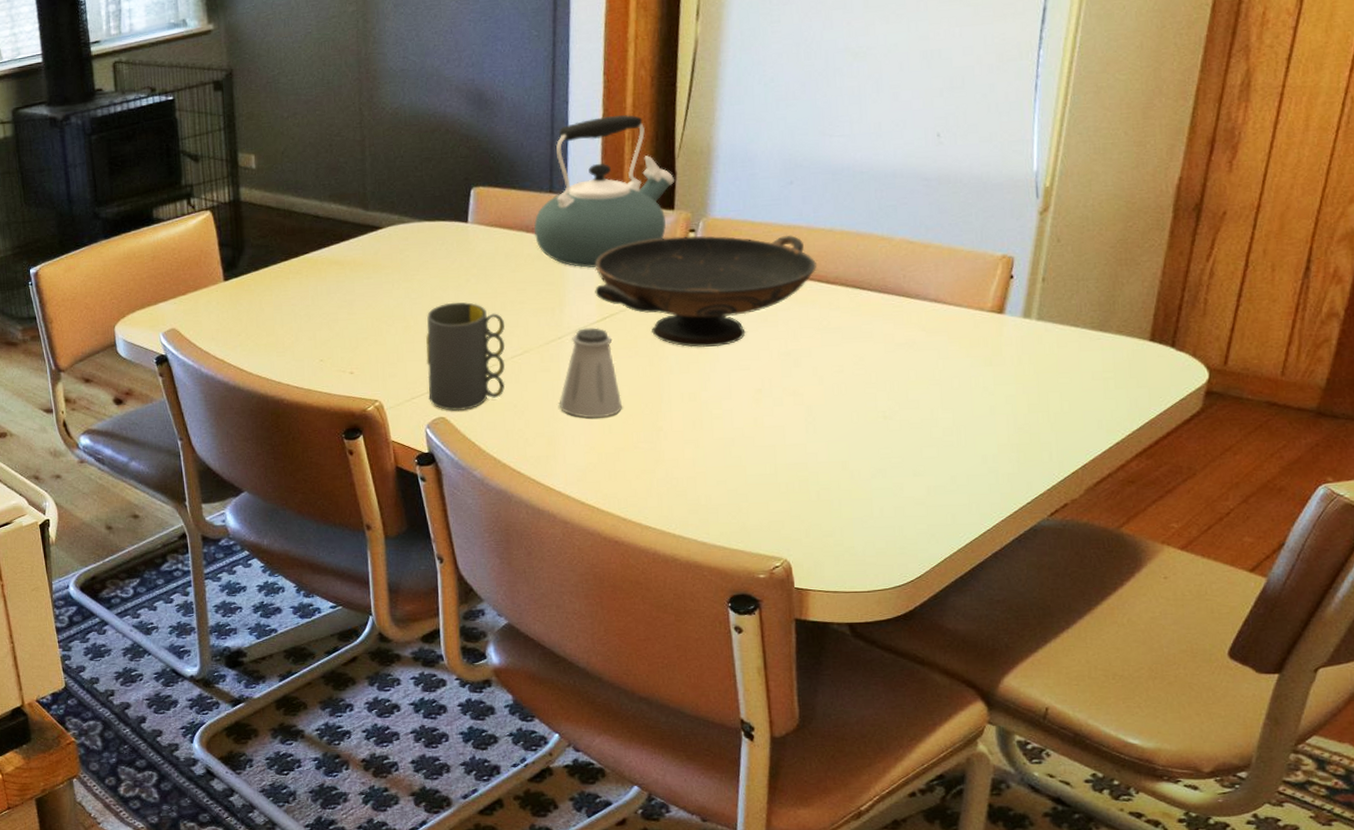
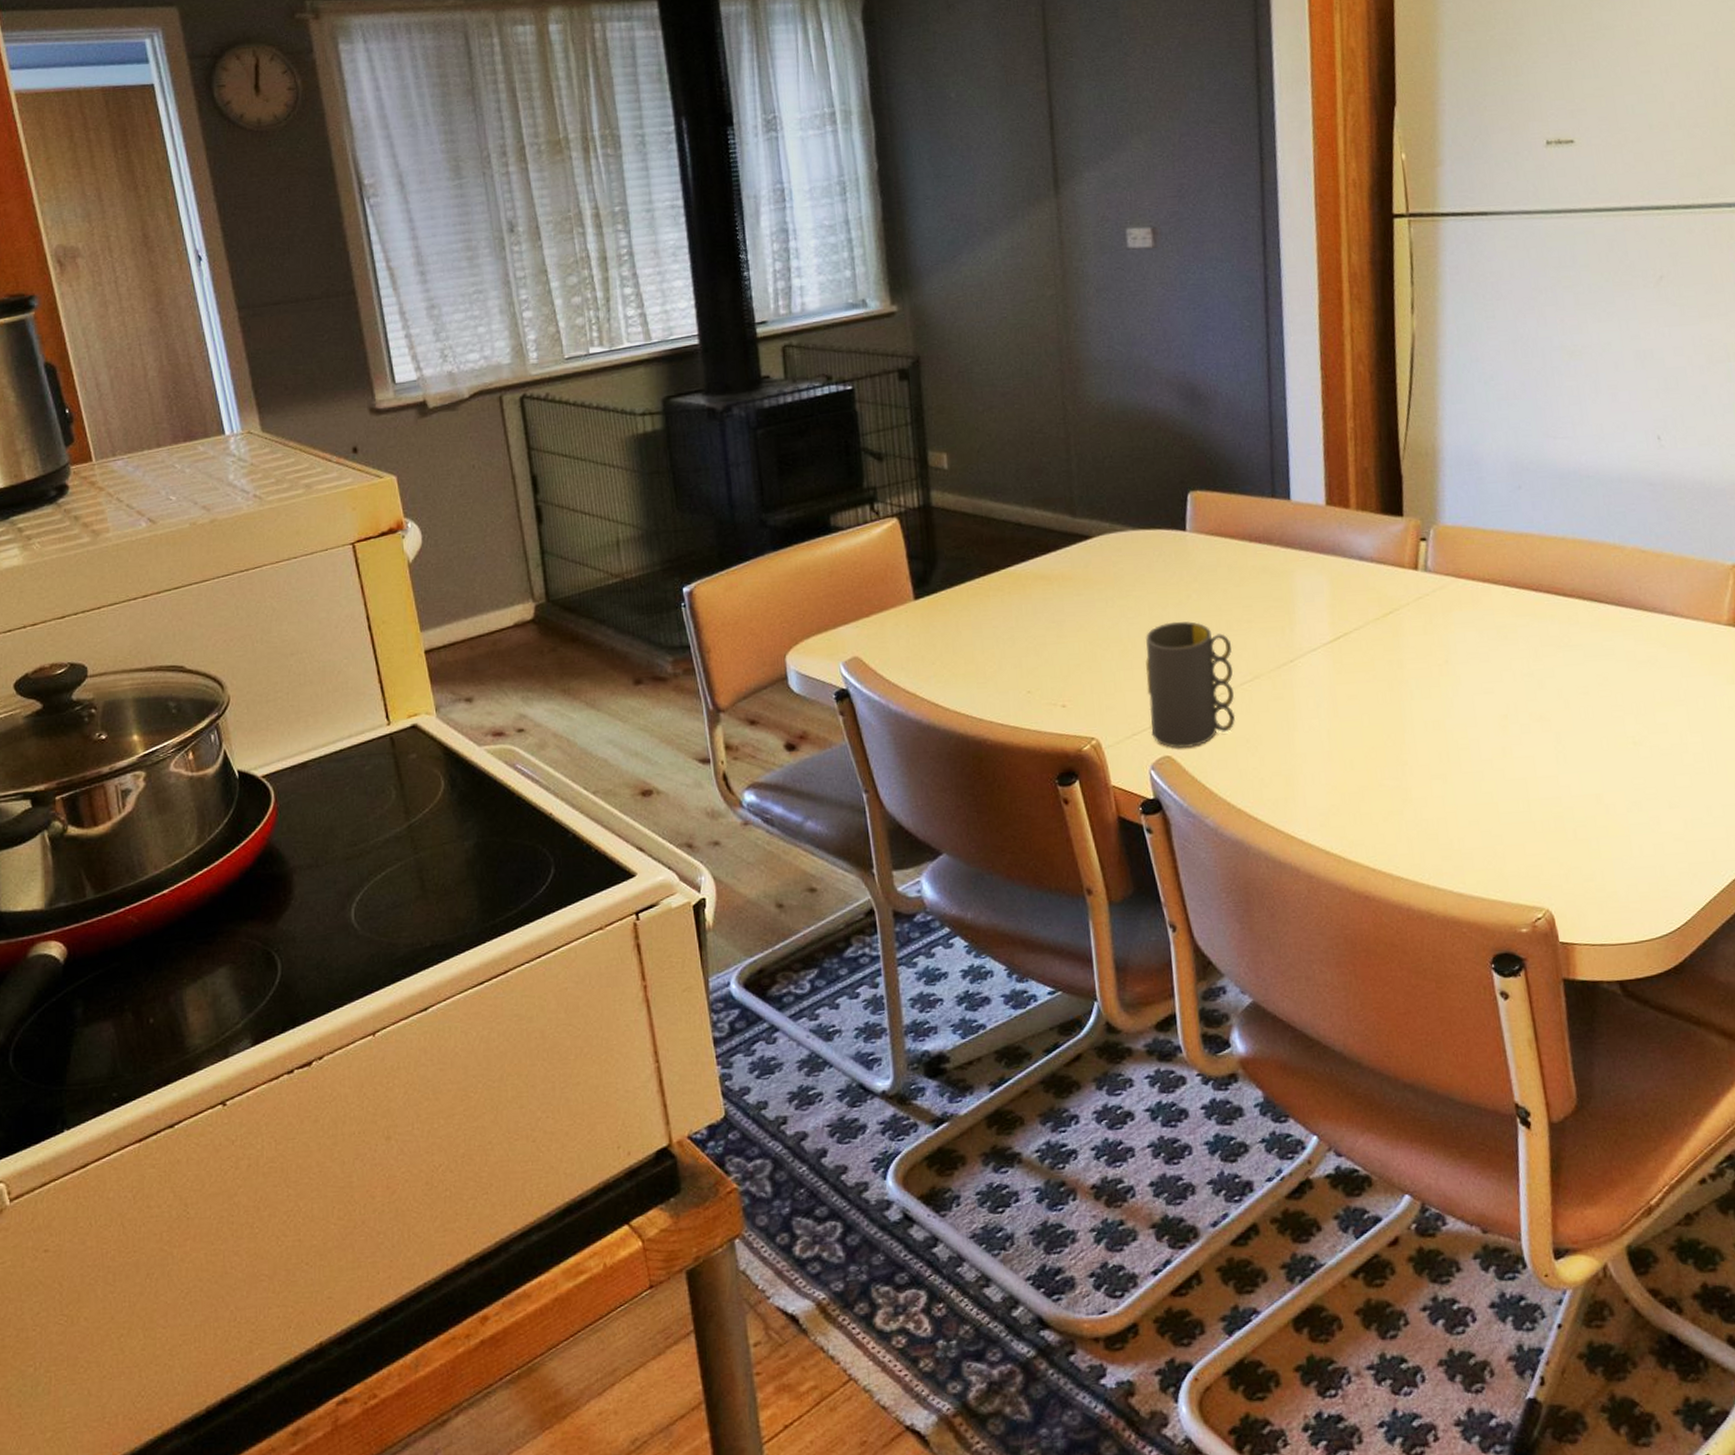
kettle: present [534,114,675,268] -> none [1257,413,1402,581]
saltshaker: present [559,327,622,419] -> none [1295,648,1363,753]
decorative bowl: present [594,234,818,348] -> none [1324,543,1553,670]

